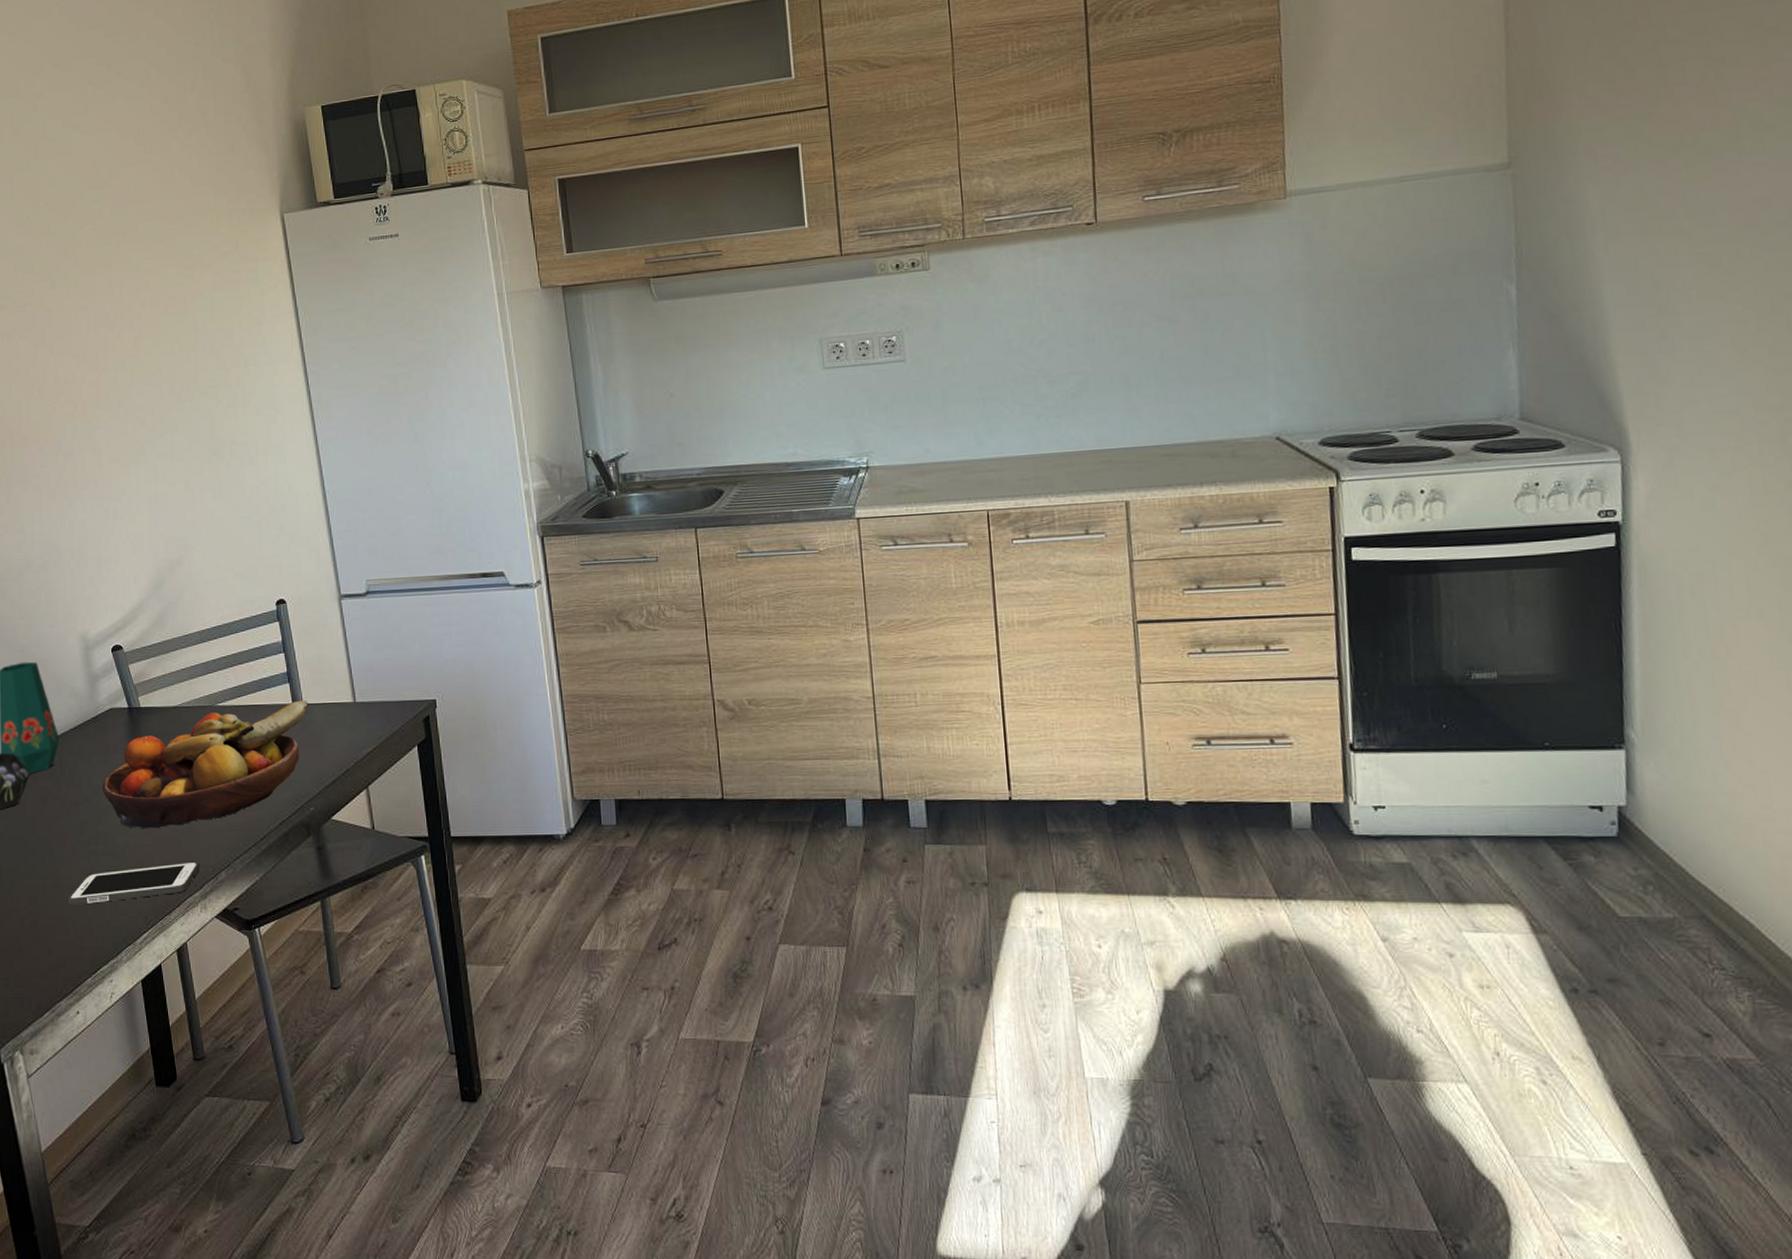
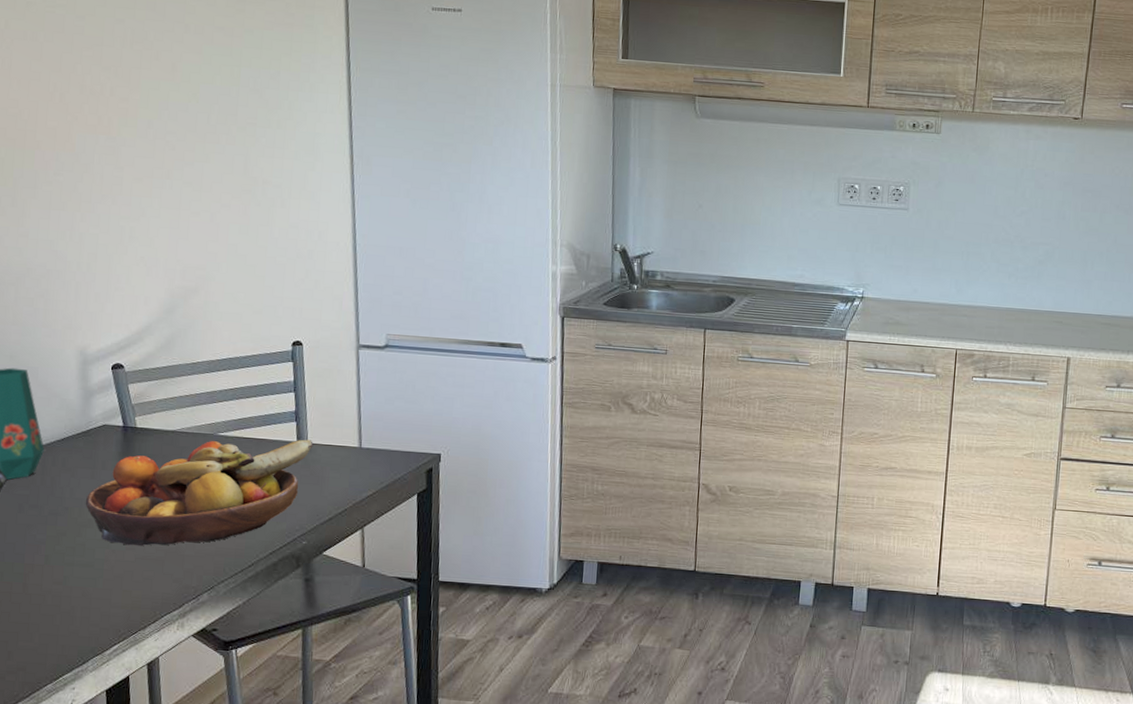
cell phone: present [68,861,200,905] -> none [35,580,181,613]

